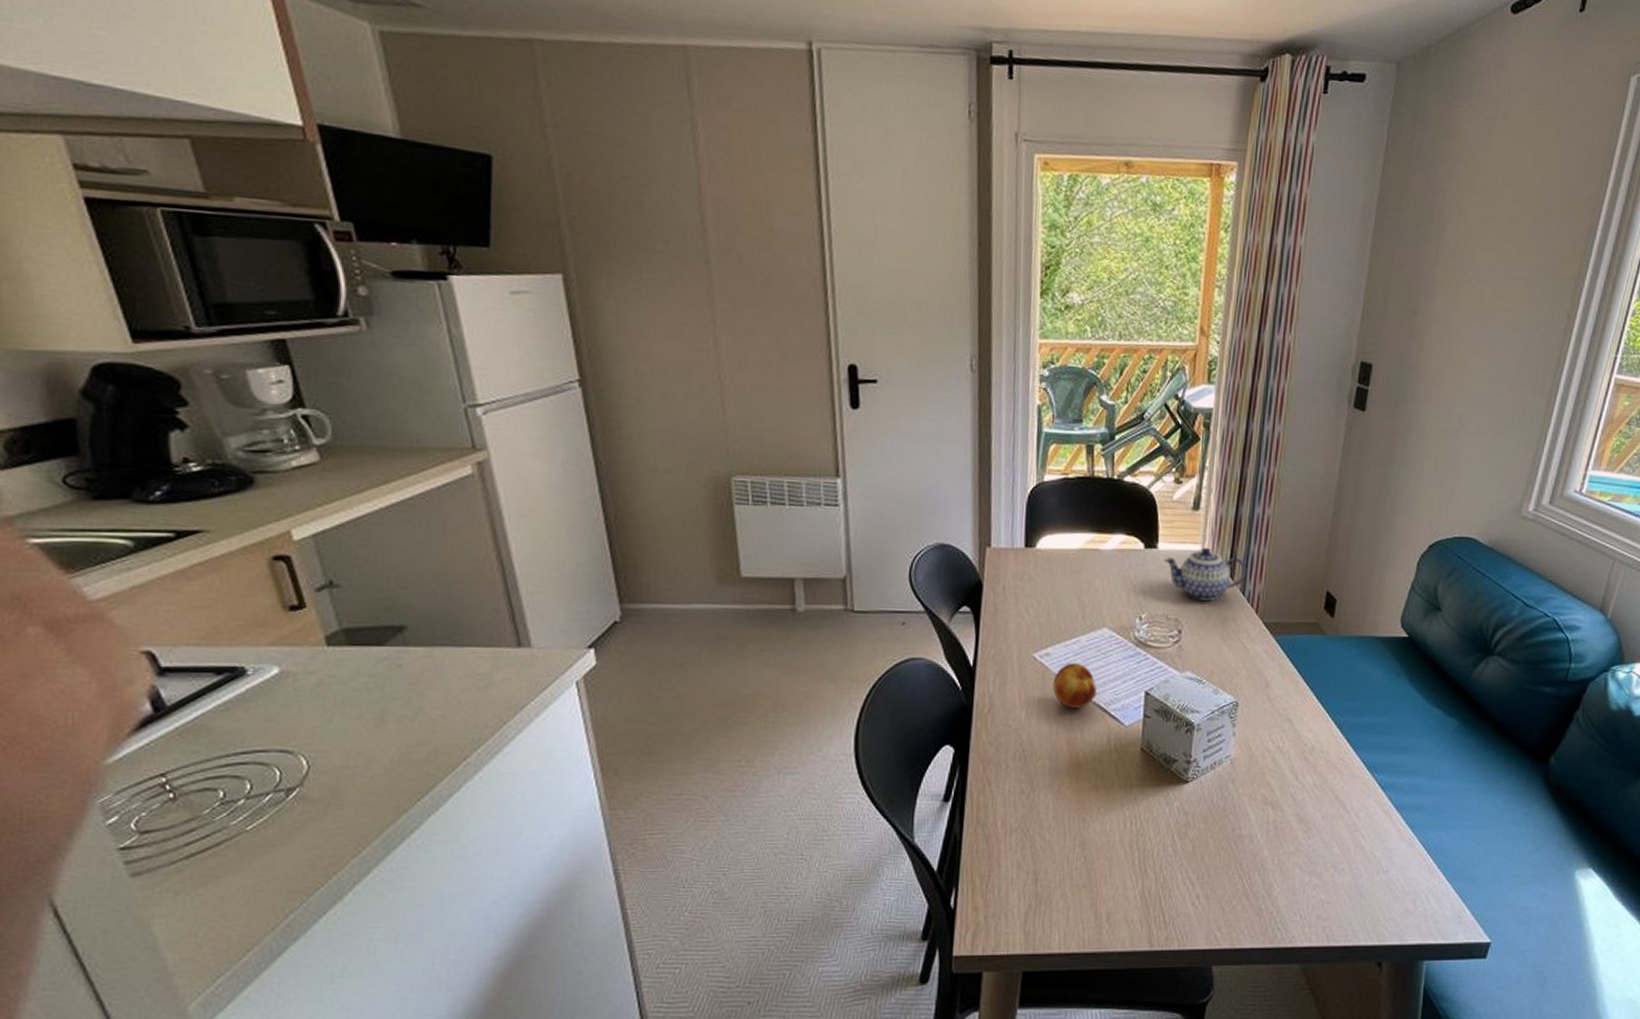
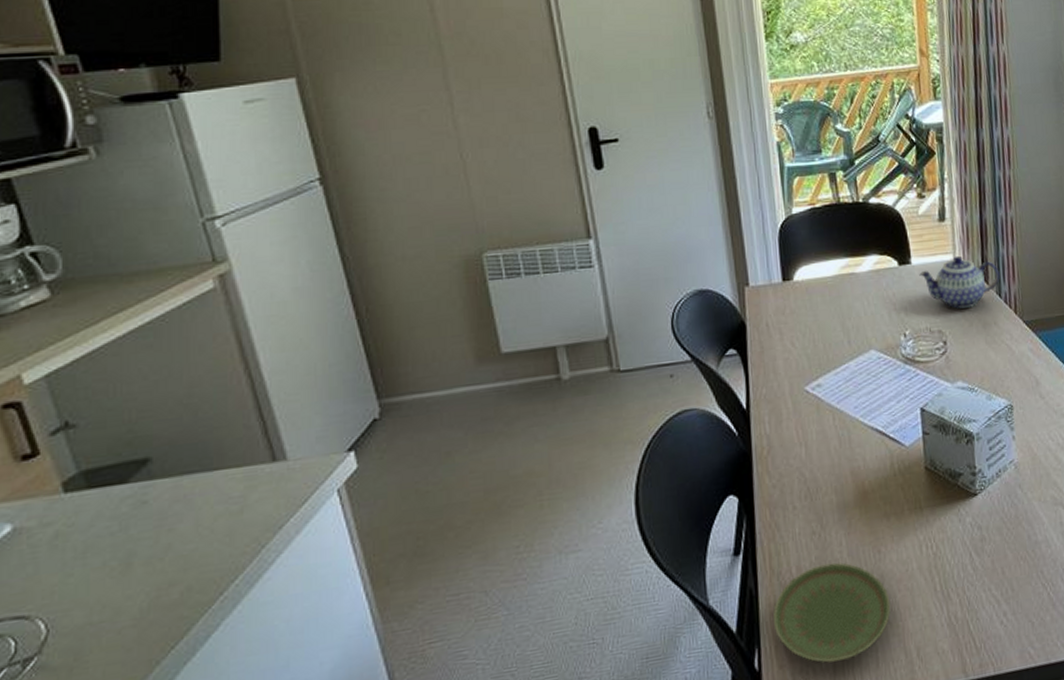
plate: none [973,823,1088,912] -> present [772,562,891,663]
fruit: present [1052,662,1096,708] -> none [828,389,873,437]

